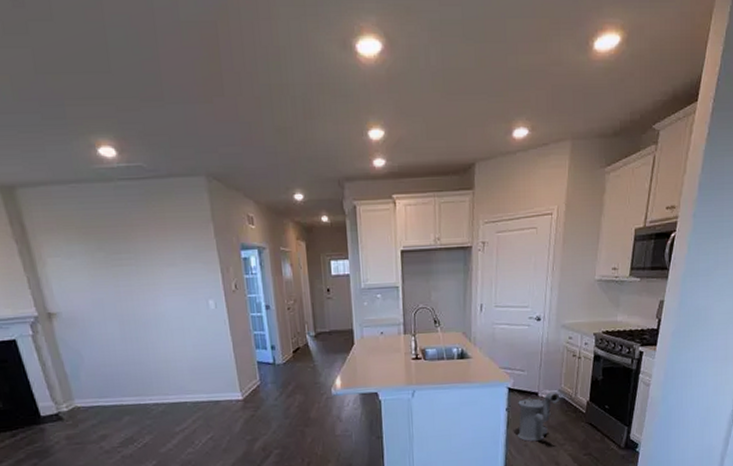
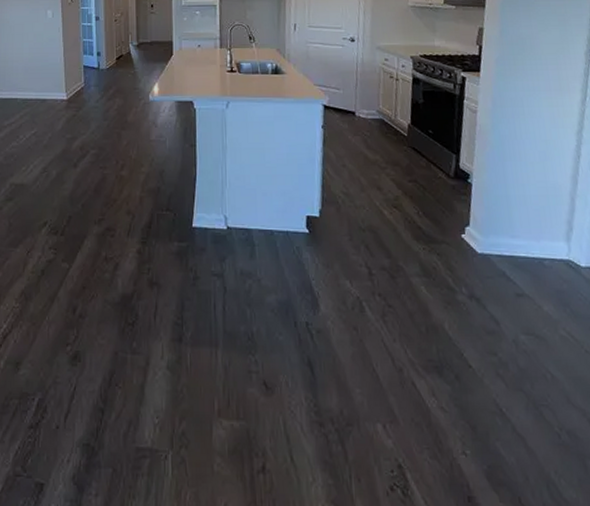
wood stove: present [517,393,560,442] -> none [334,113,379,163]

